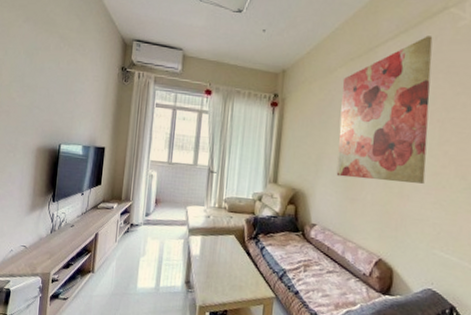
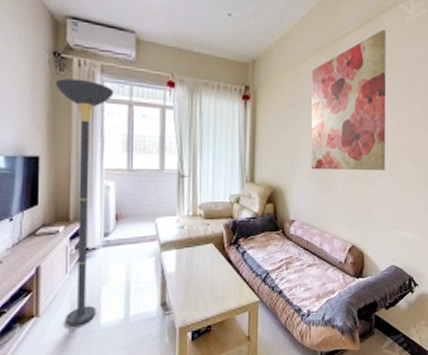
floor lamp: none [111,87,163,286] -> present [55,78,114,325]

